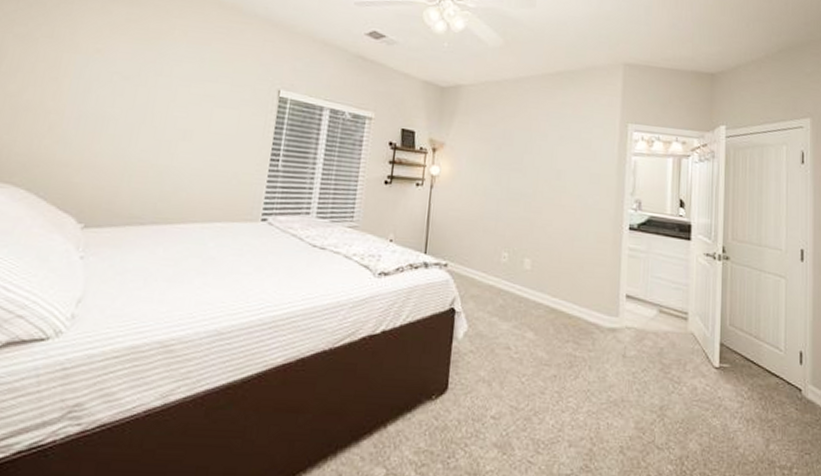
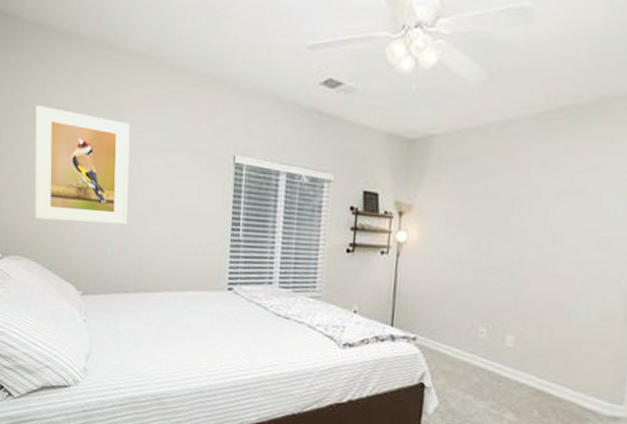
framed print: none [34,24,170,152] -> present [34,106,131,225]

